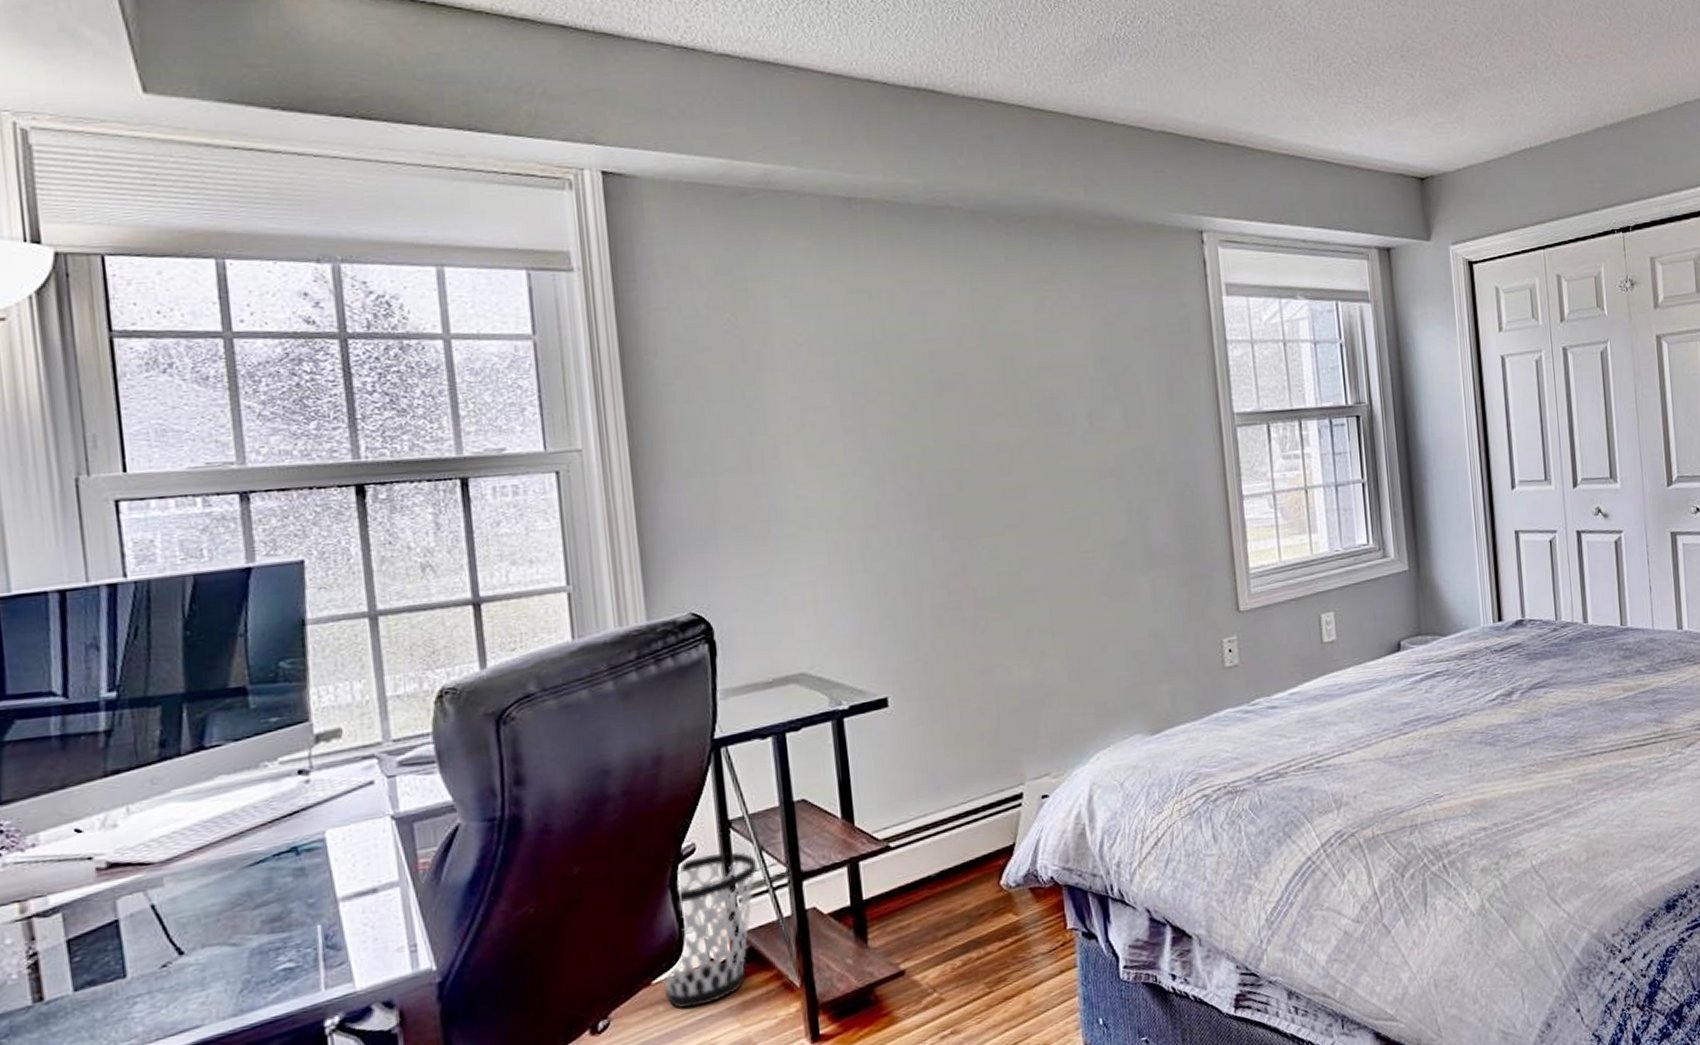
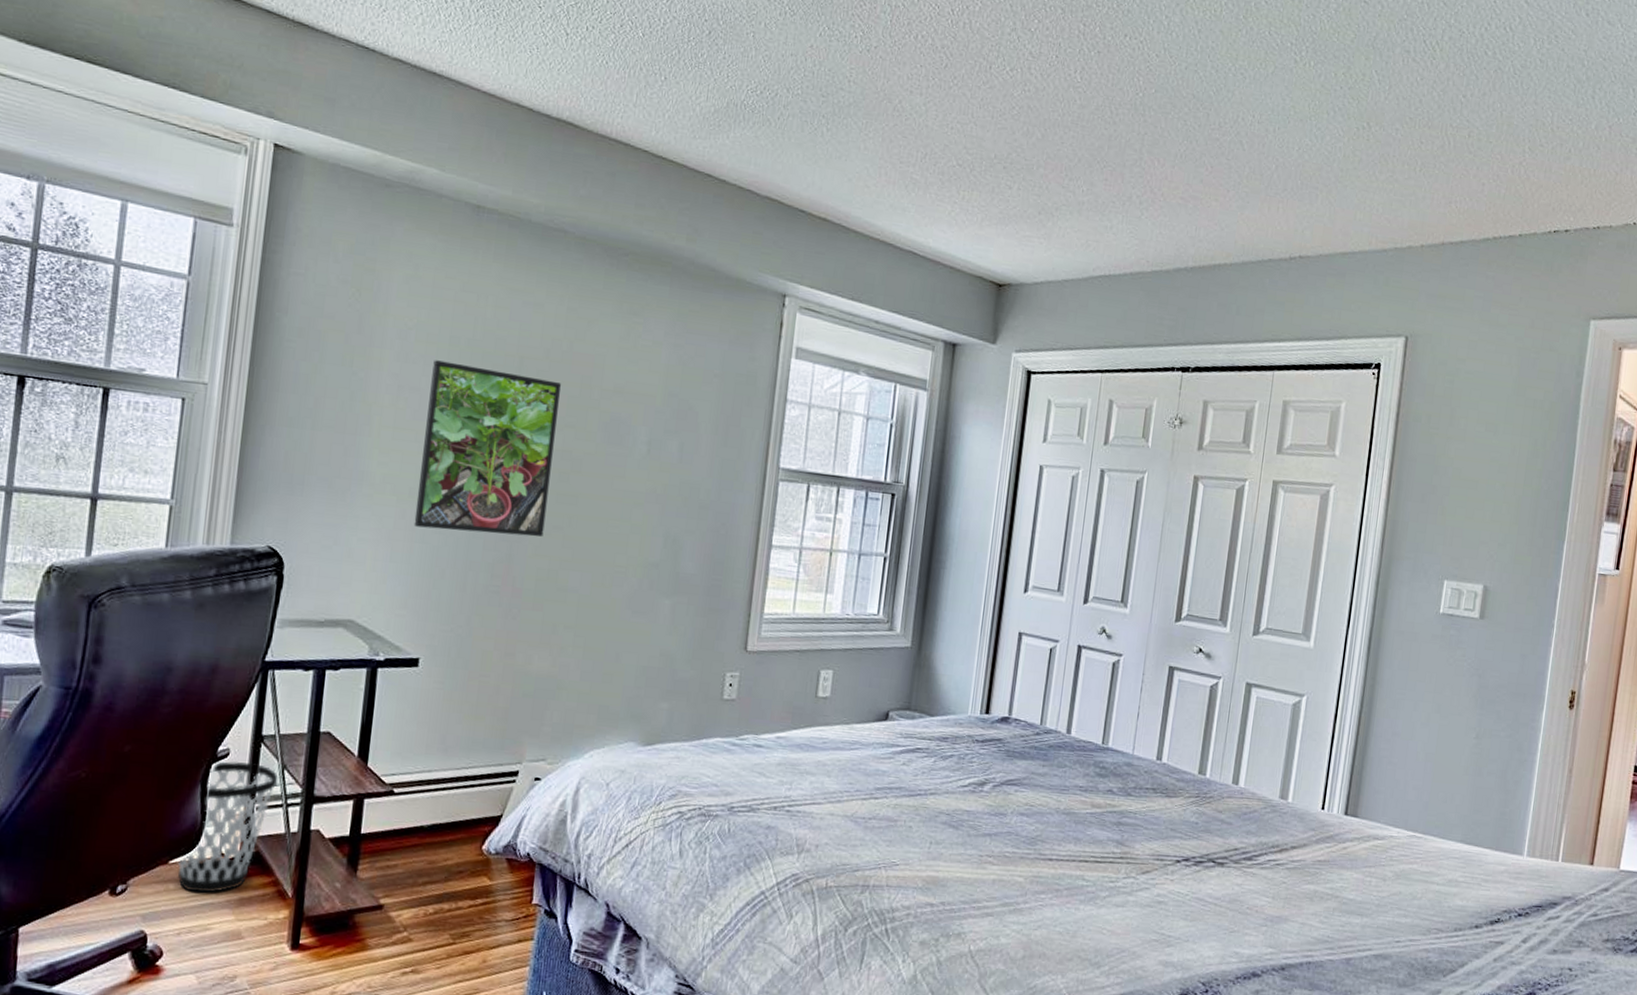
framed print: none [835,370,996,557] -> present [414,360,562,537]

